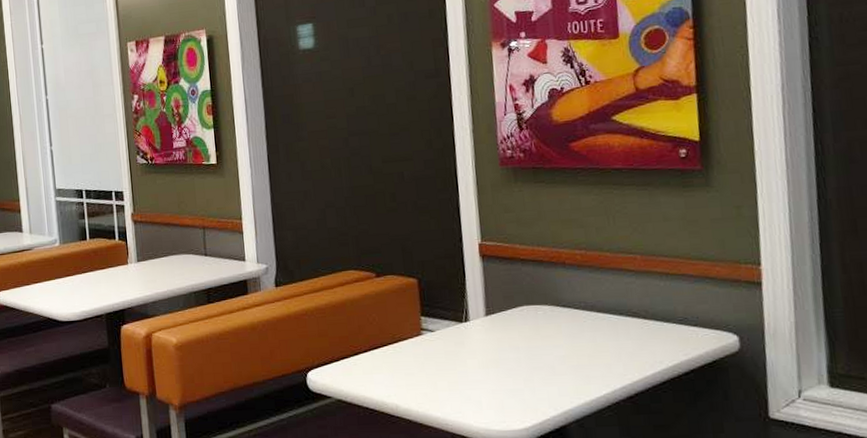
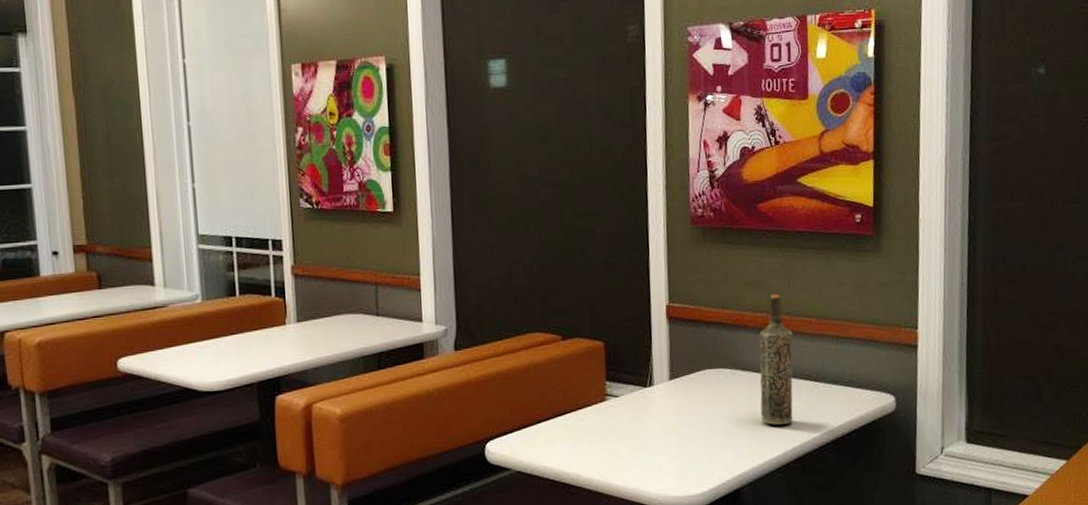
bottle: none [579,231,621,362] -> present [759,294,793,425]

